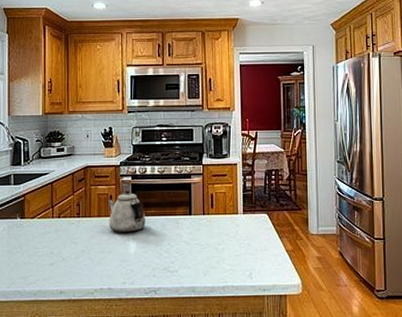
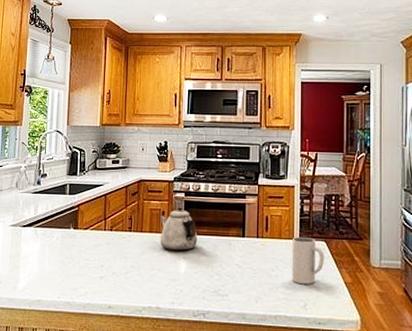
mug: none [236,210,267,255] -> present [291,236,324,284]

